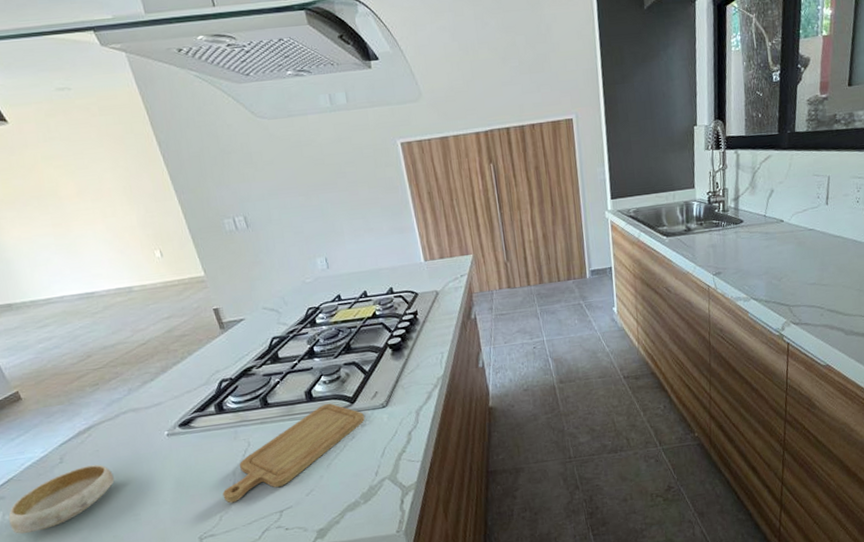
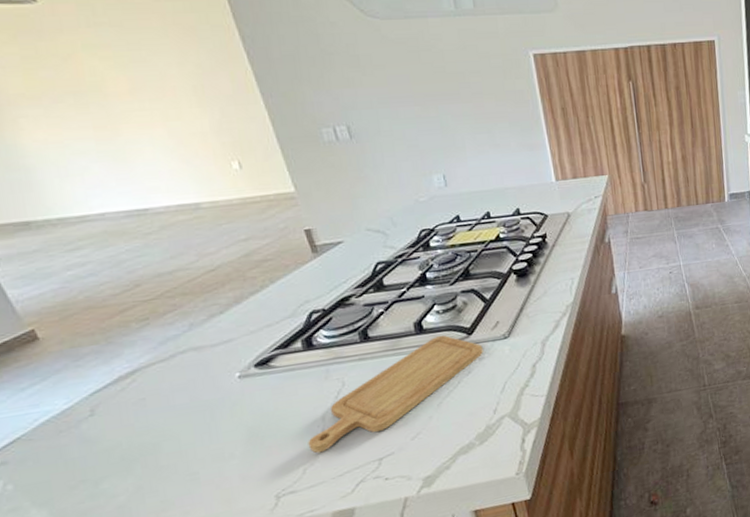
bowl: present [8,464,115,534] -> none [12,415,165,508]

